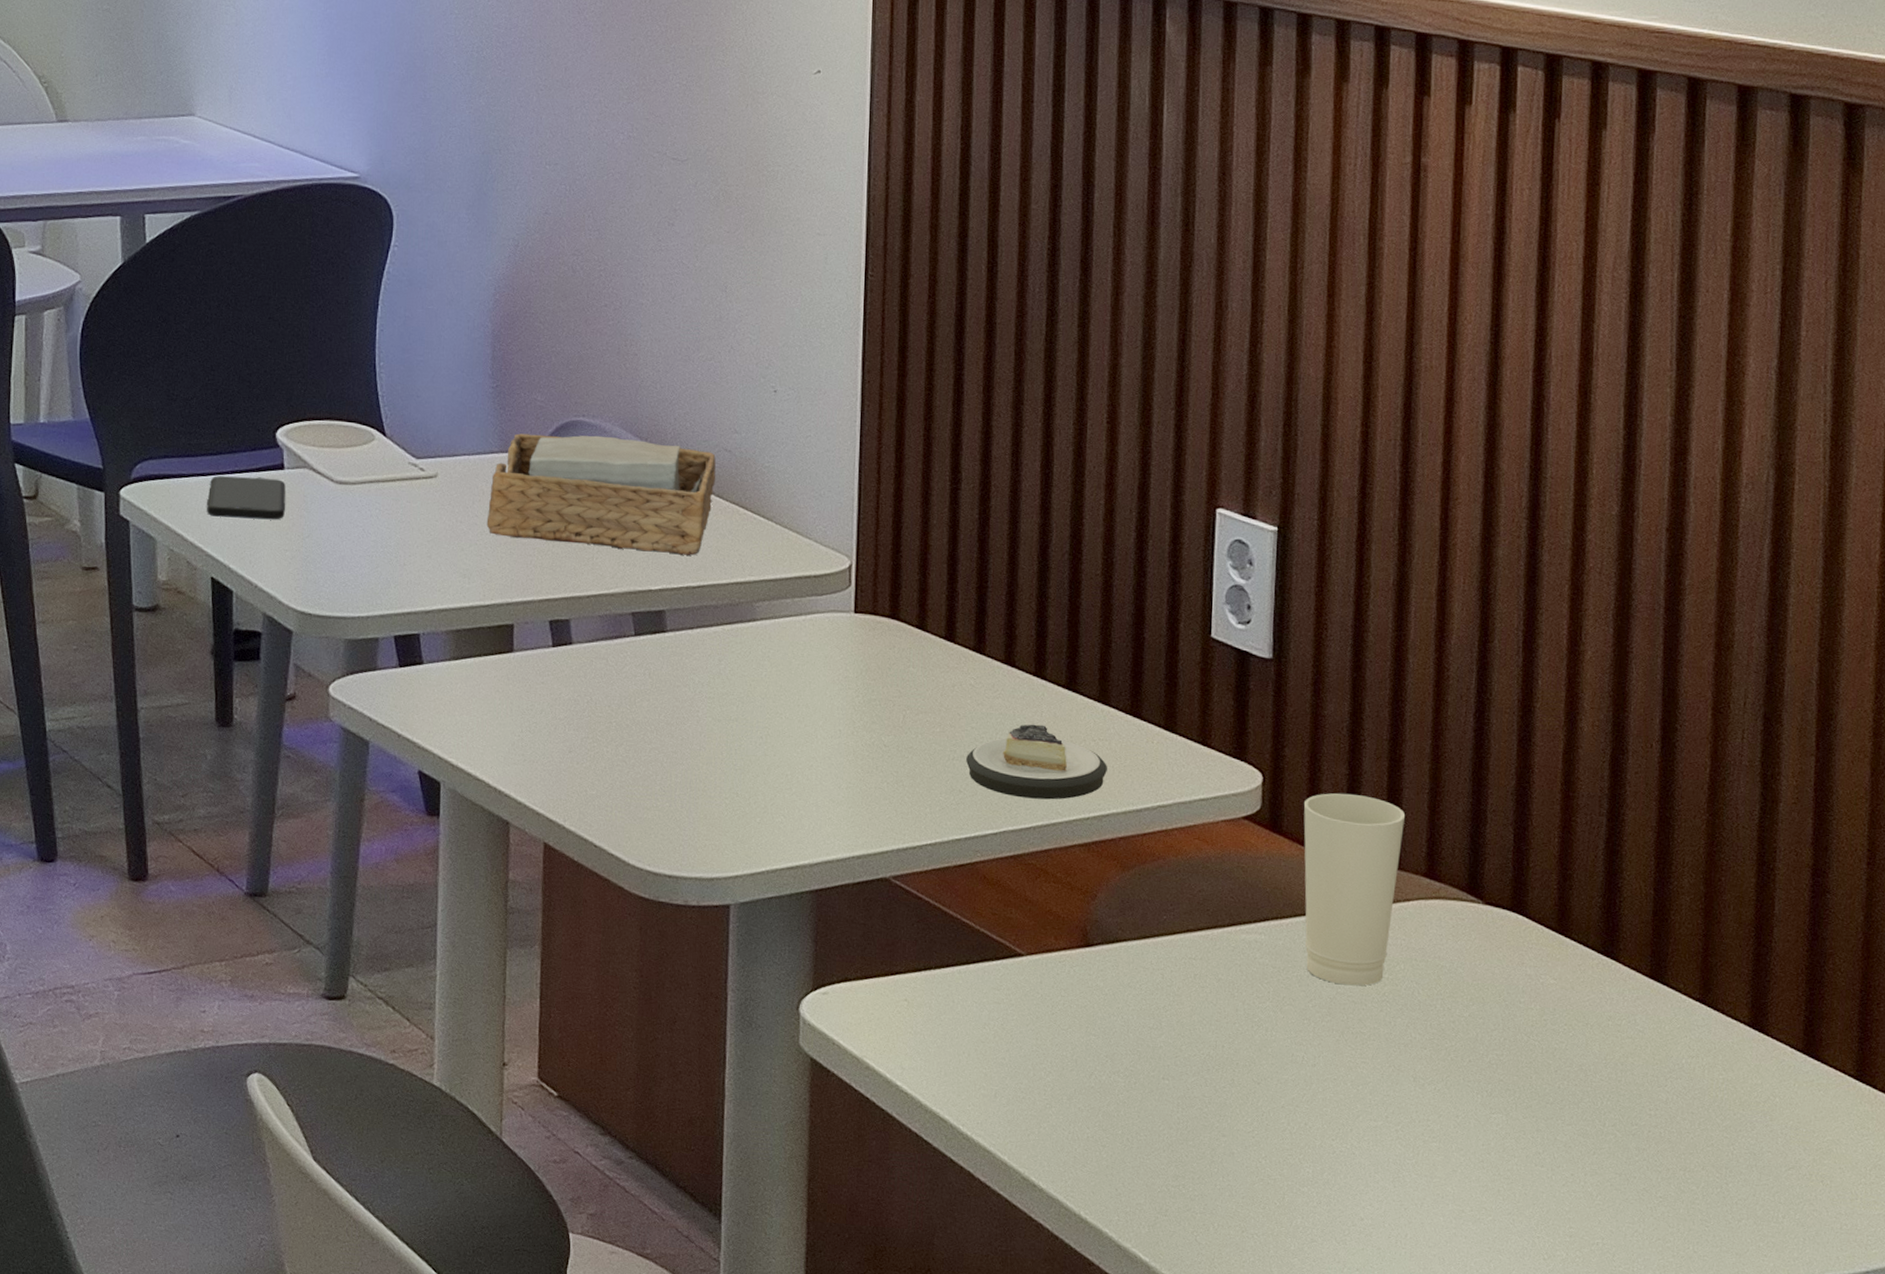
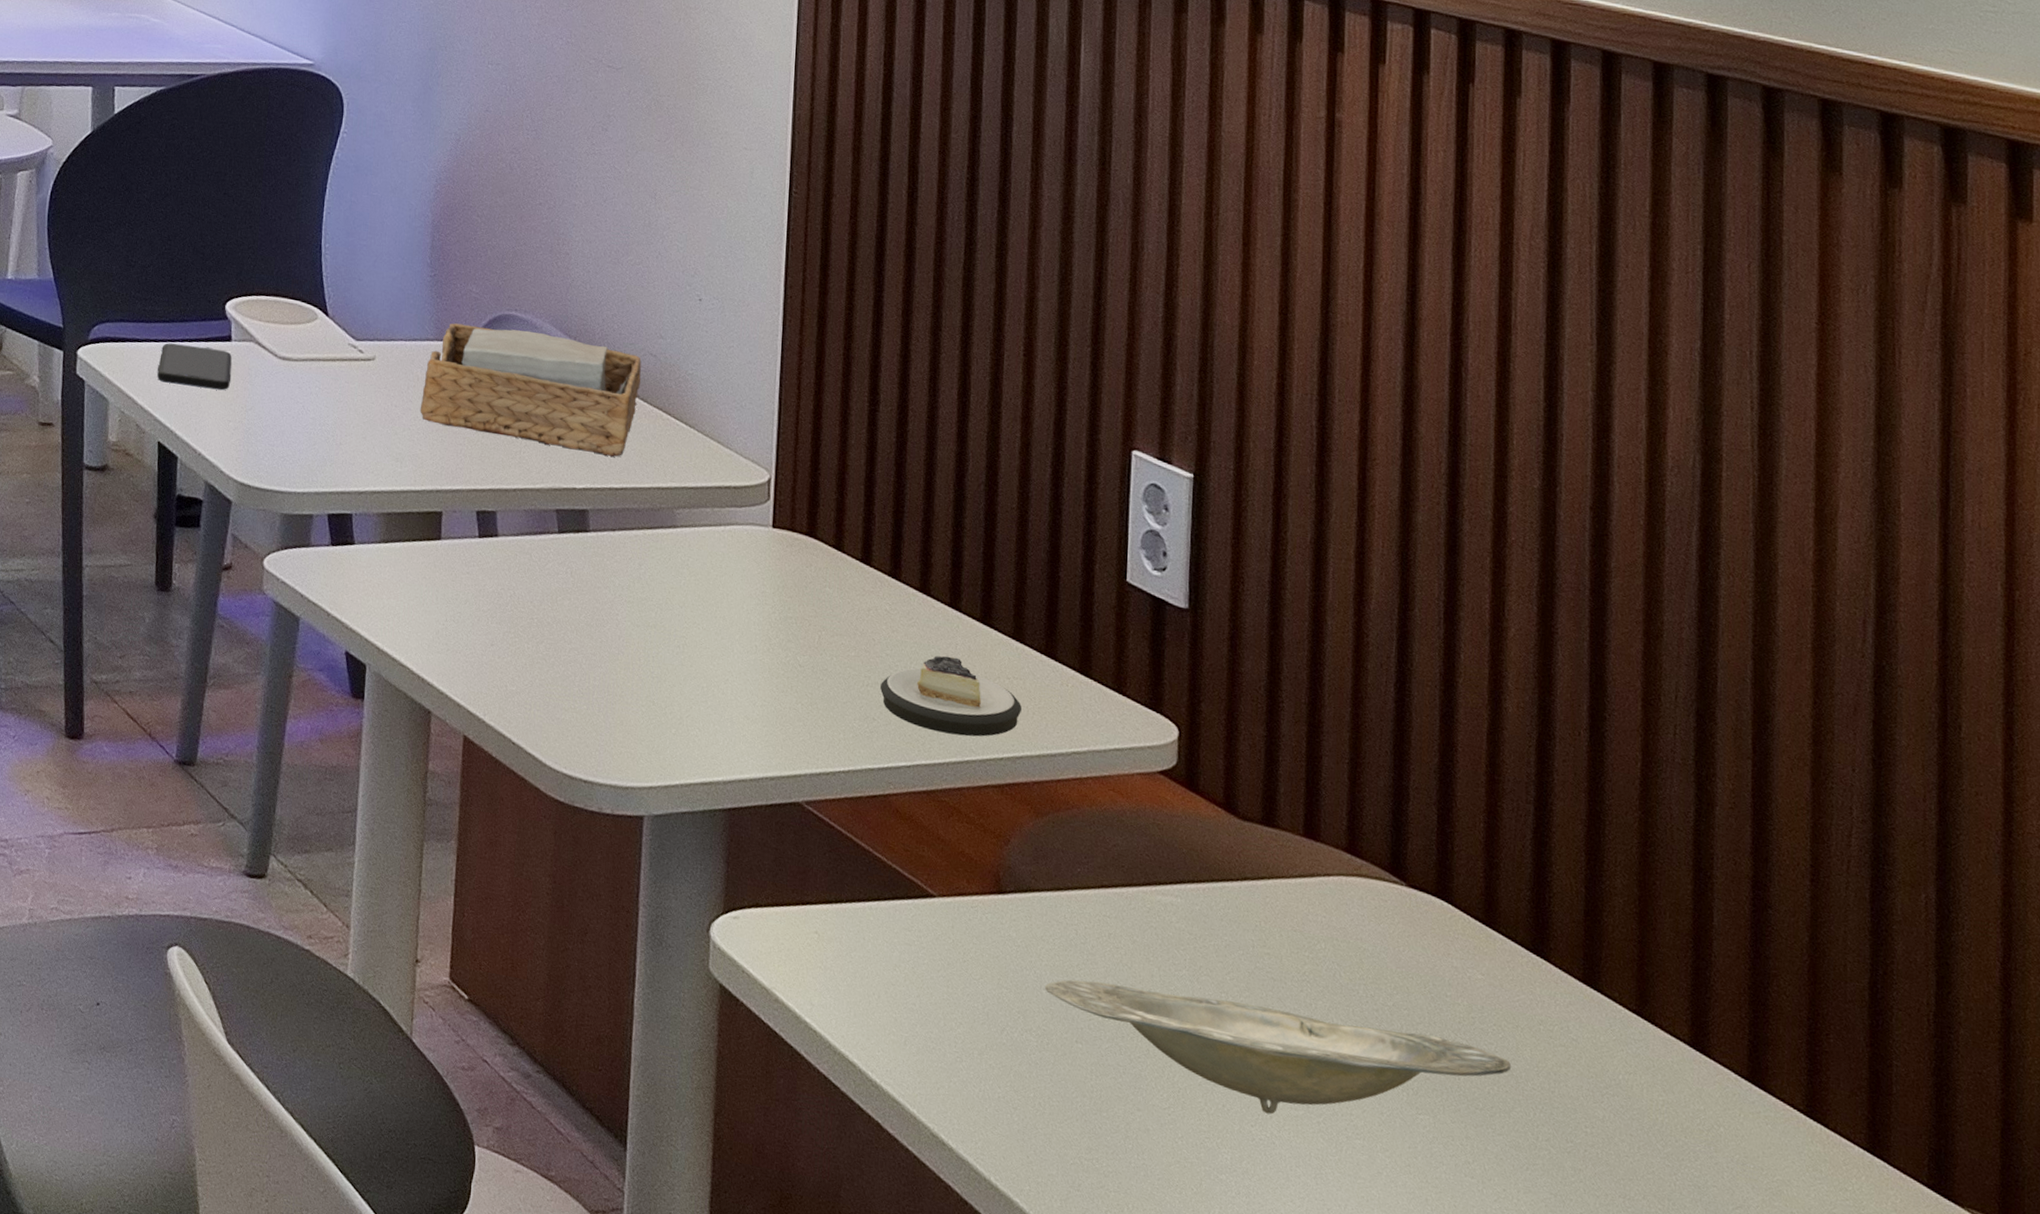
plate: none [1131,1020,1581,1128] -> present [1044,979,1512,1115]
cup: present [1303,793,1406,986] -> none [1220,754,1325,963]

